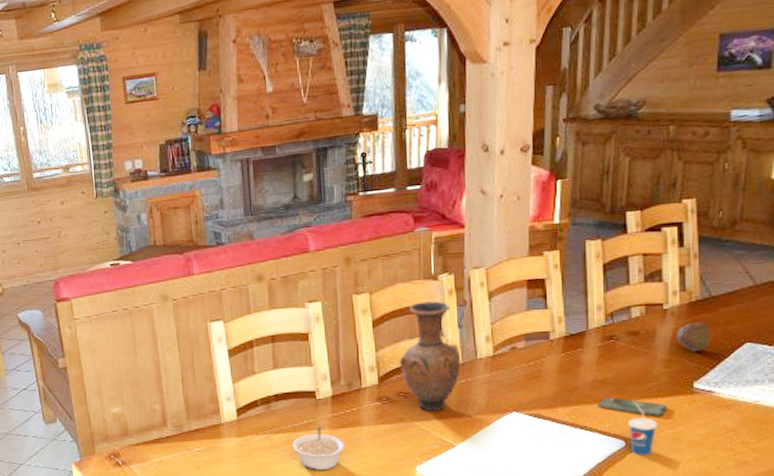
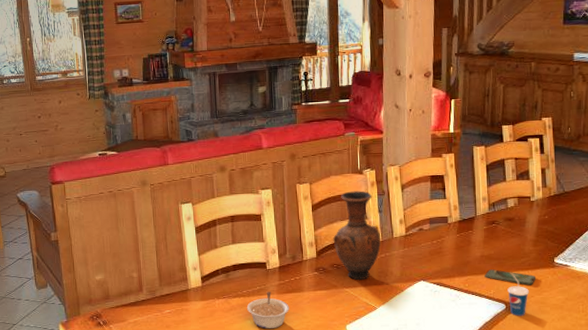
fruit: present [676,321,711,352] -> none [540,211,566,234]

